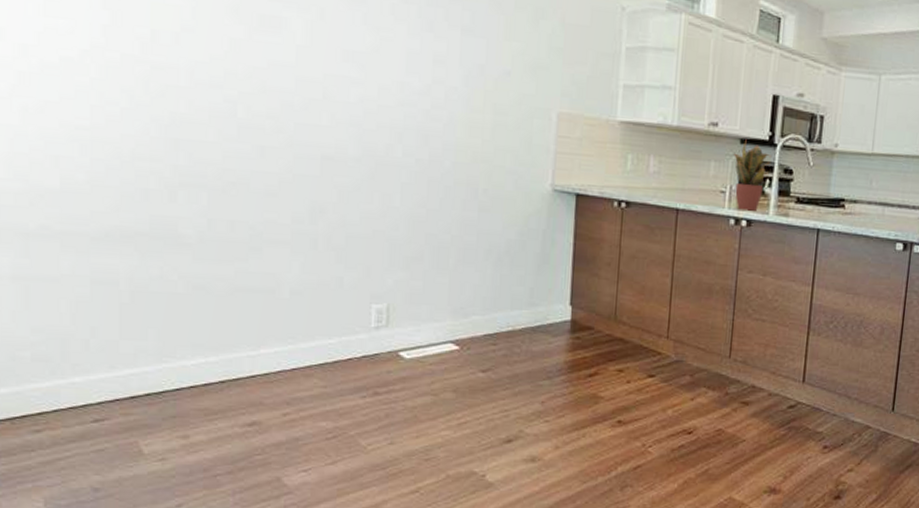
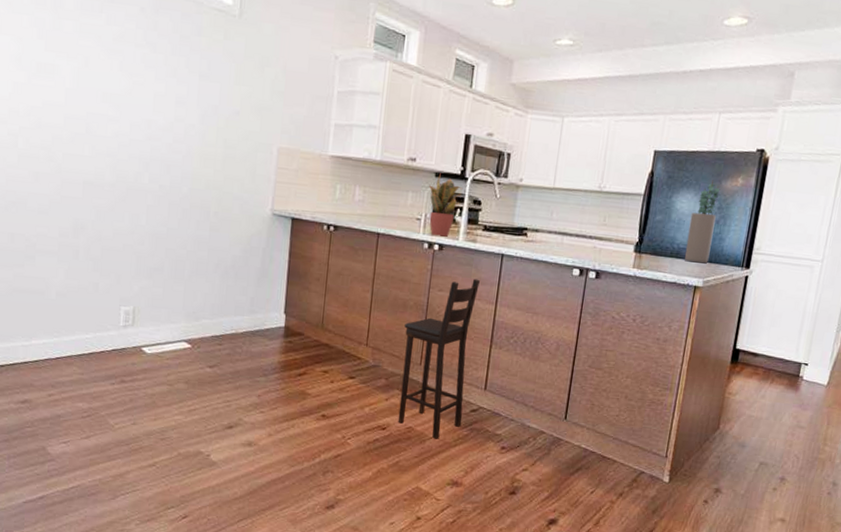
bar stool: none [705,257,794,442] -> present [397,278,480,439]

